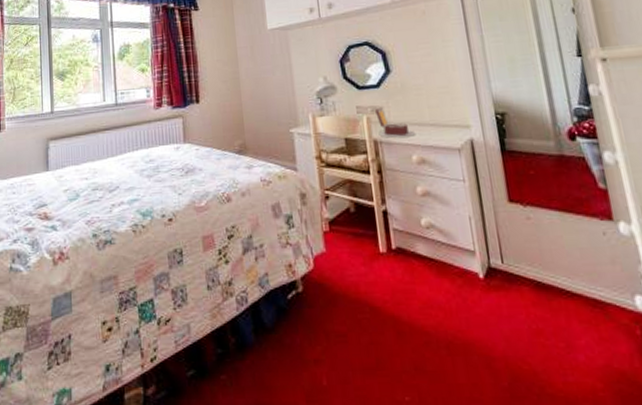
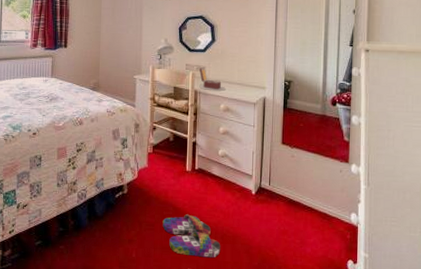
slippers: none [357,315,449,379] -> present [162,214,221,257]

